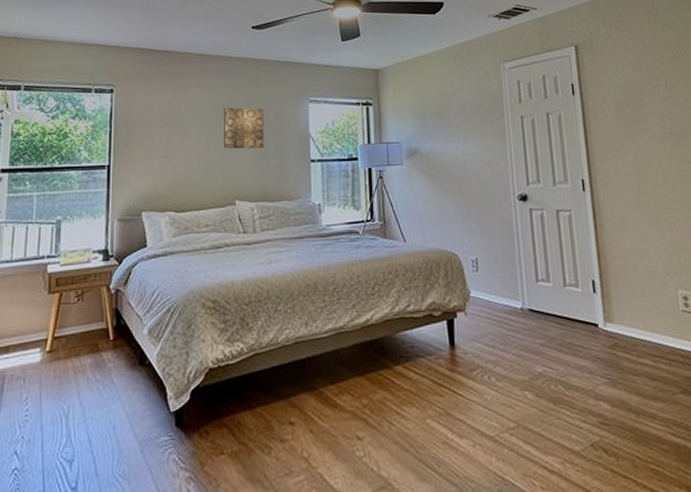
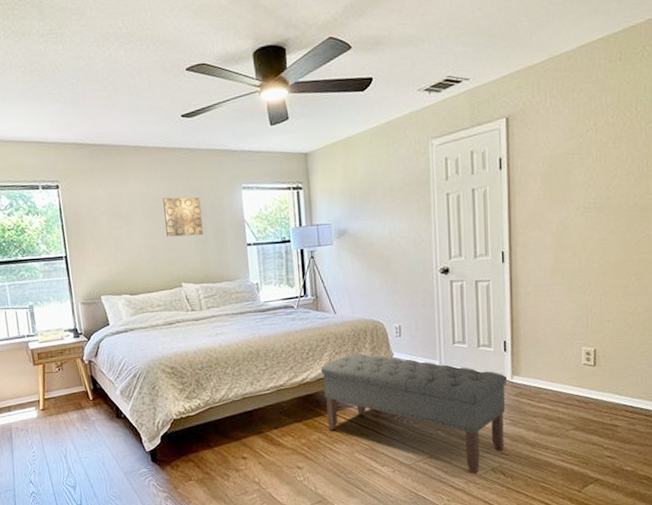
bench: none [387,289,604,451] -> present [320,353,506,474]

